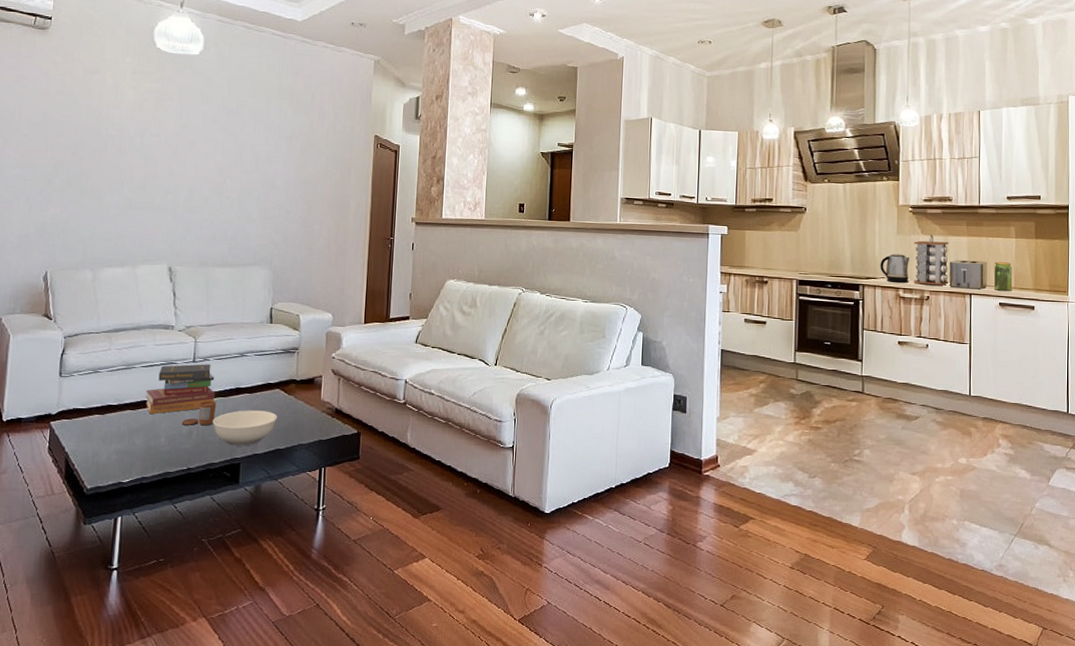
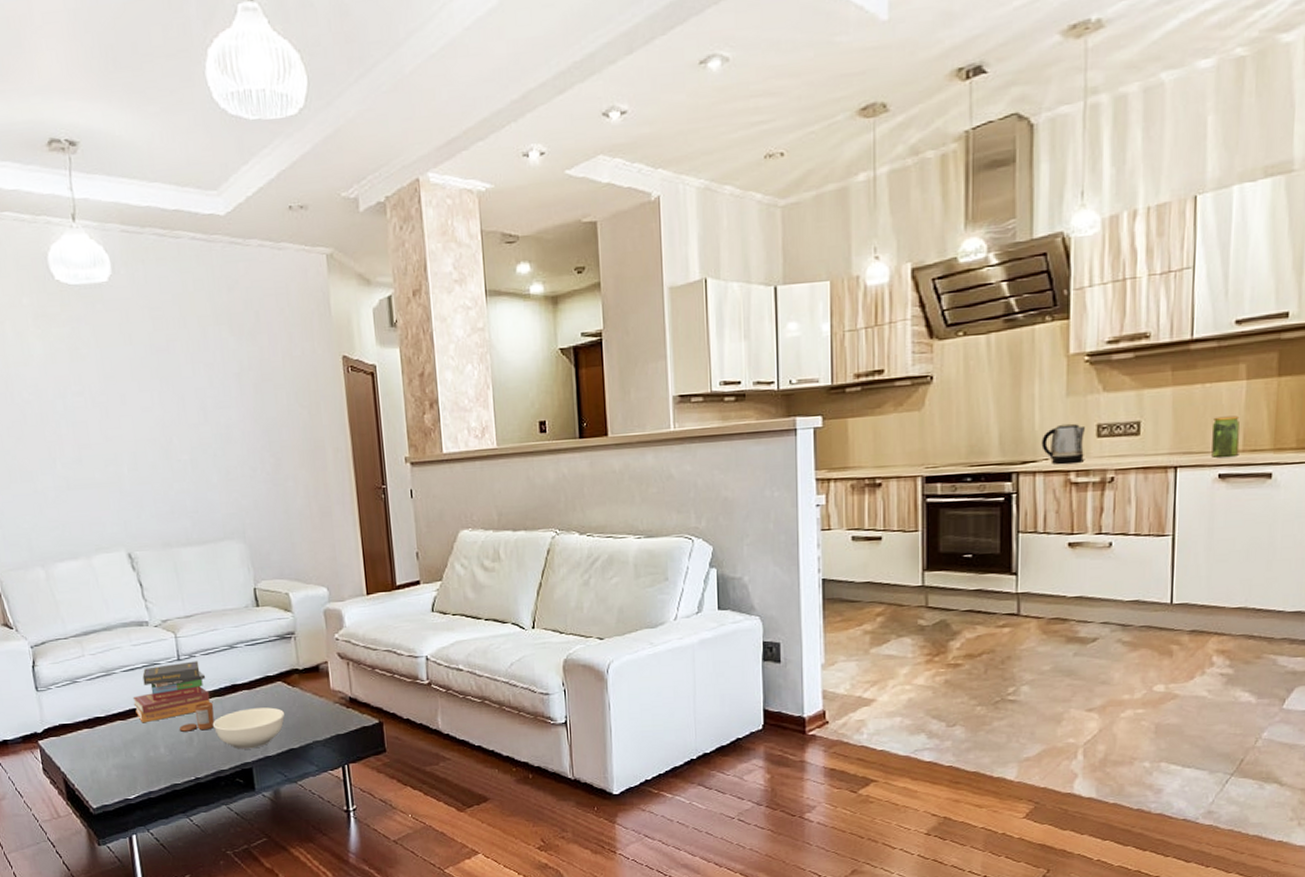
spice rack: present [914,234,949,286] -> none [1092,390,1145,463]
toaster: present [949,260,988,291] -> none [1144,418,1202,462]

